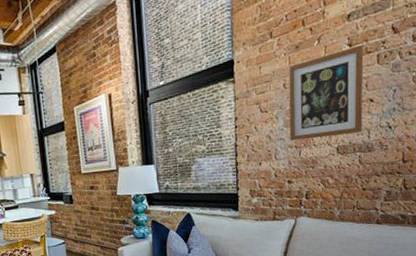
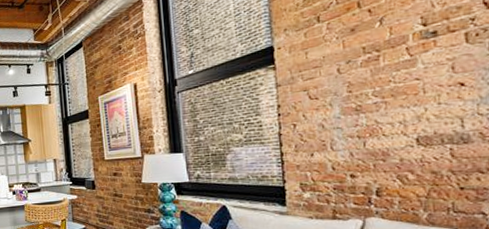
wall art: present [289,44,364,141] -> none [343,23,452,131]

